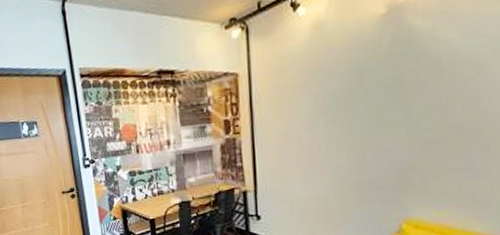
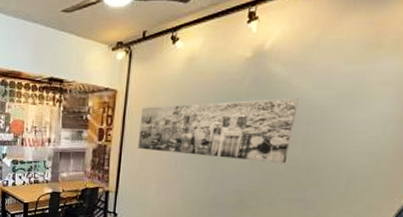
wall art: none [269,52,449,138] -> present [138,98,299,164]

